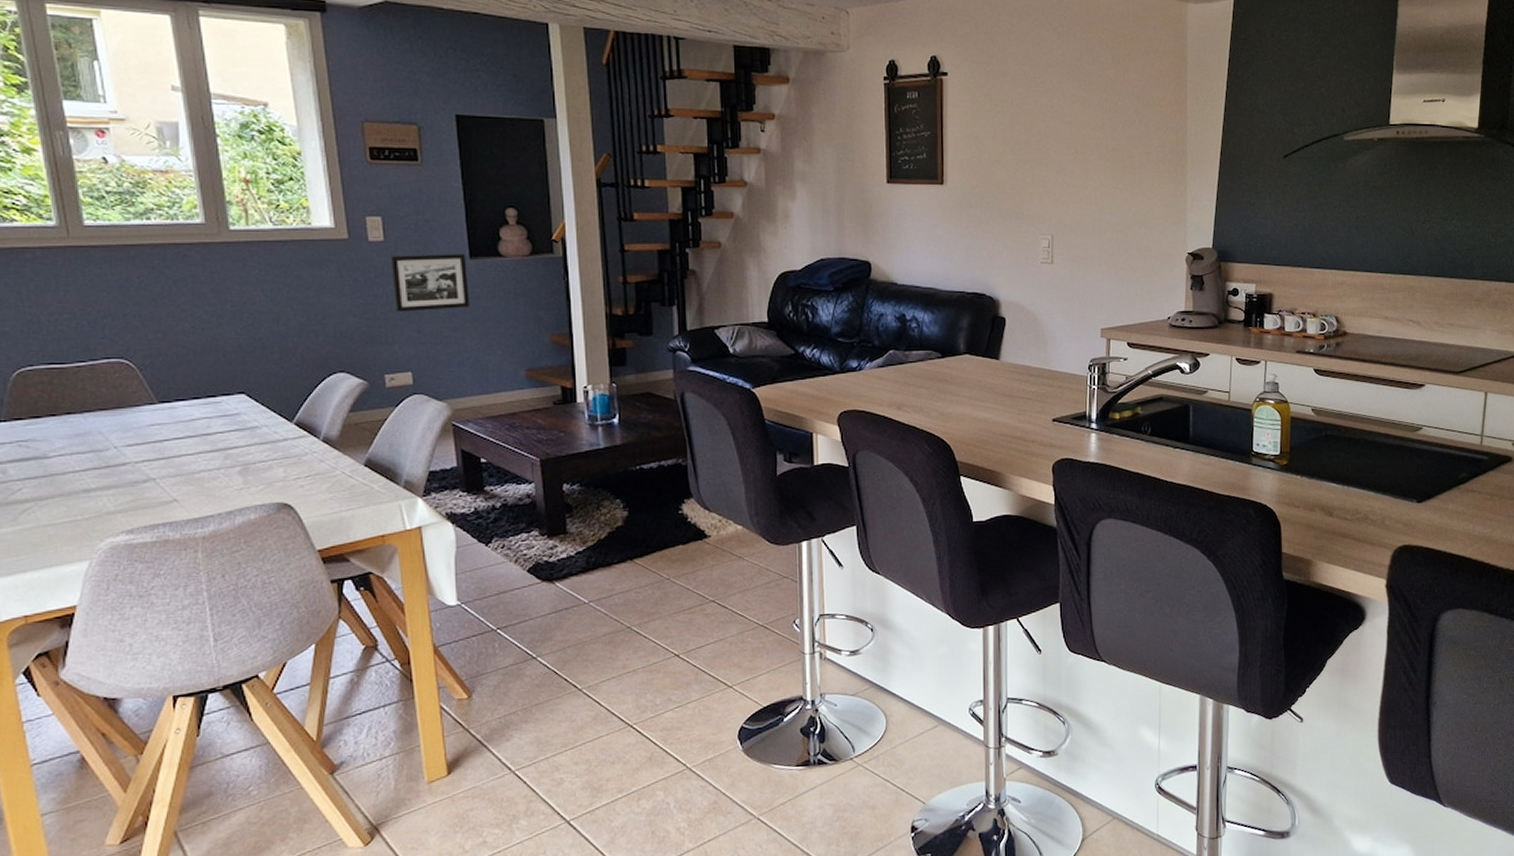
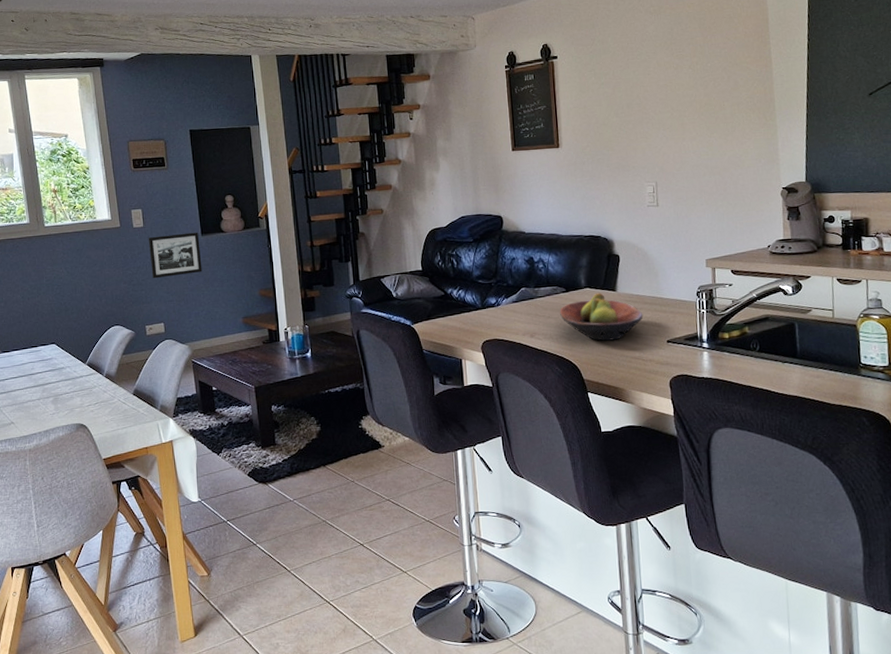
fruit bowl: none [933,360,1028,417] -> present [560,292,644,341]

